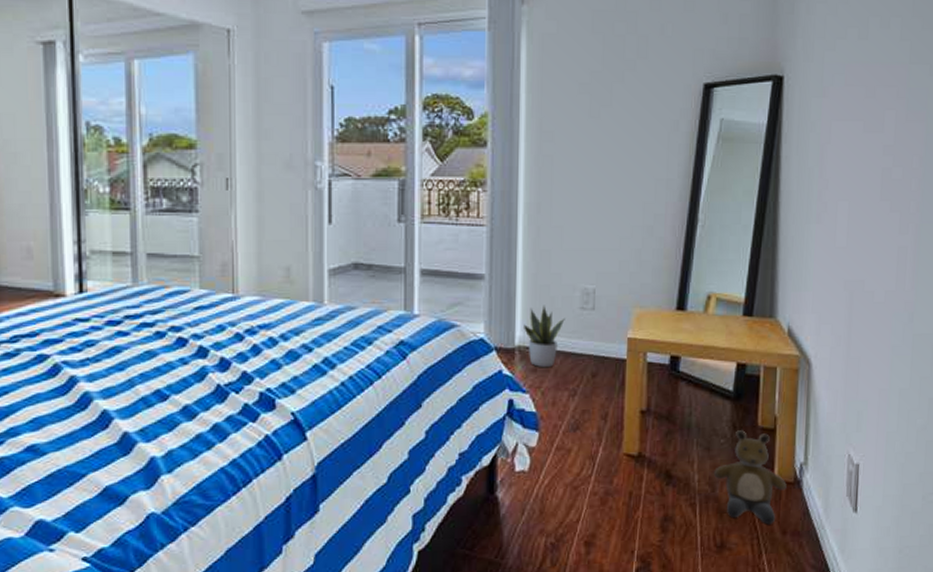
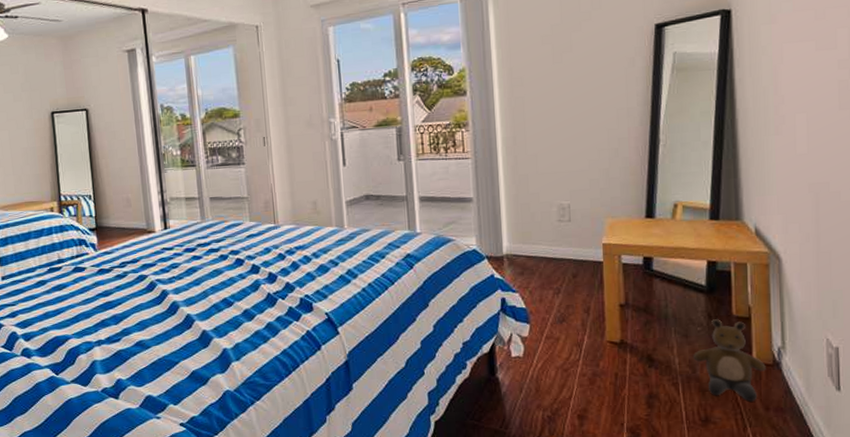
potted plant: present [524,305,565,368] -> none [509,220,545,272]

